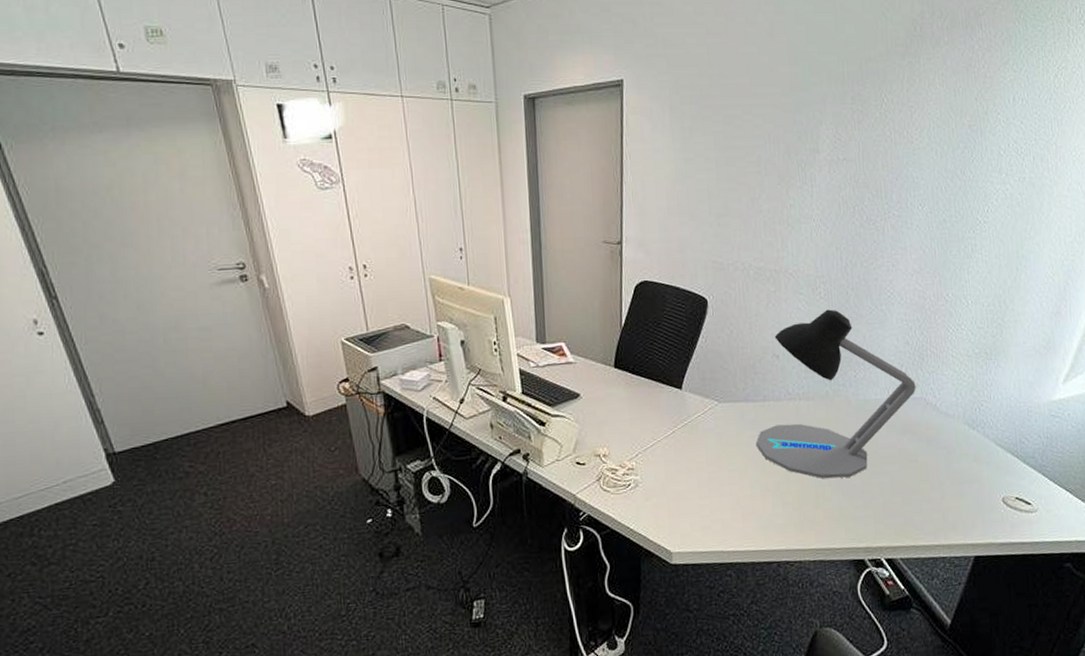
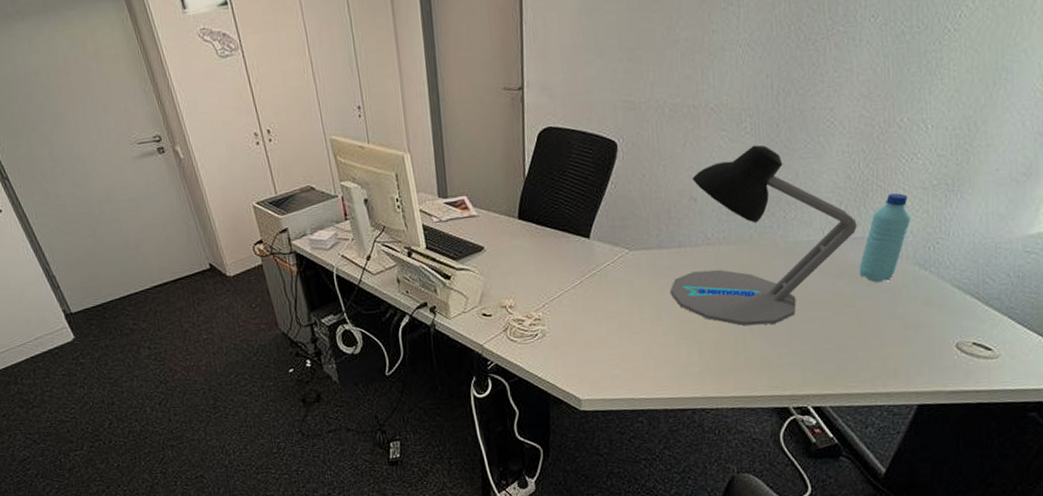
water bottle: none [919,359,960,439] -> present [859,193,912,282]

